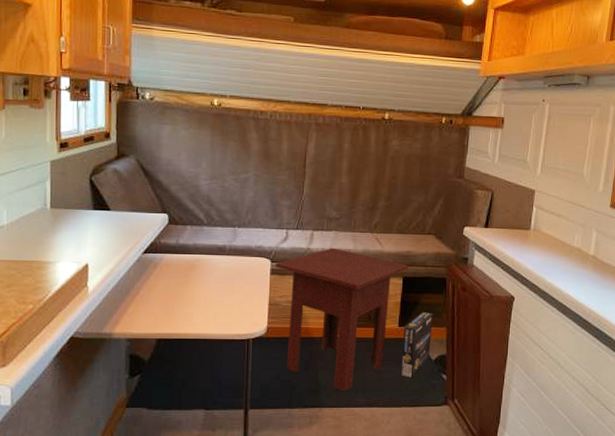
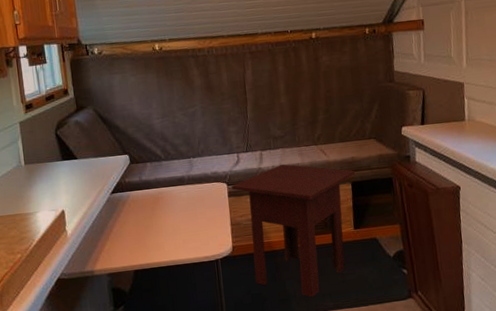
box: present [401,311,434,379] -> none [359,211,388,278]

